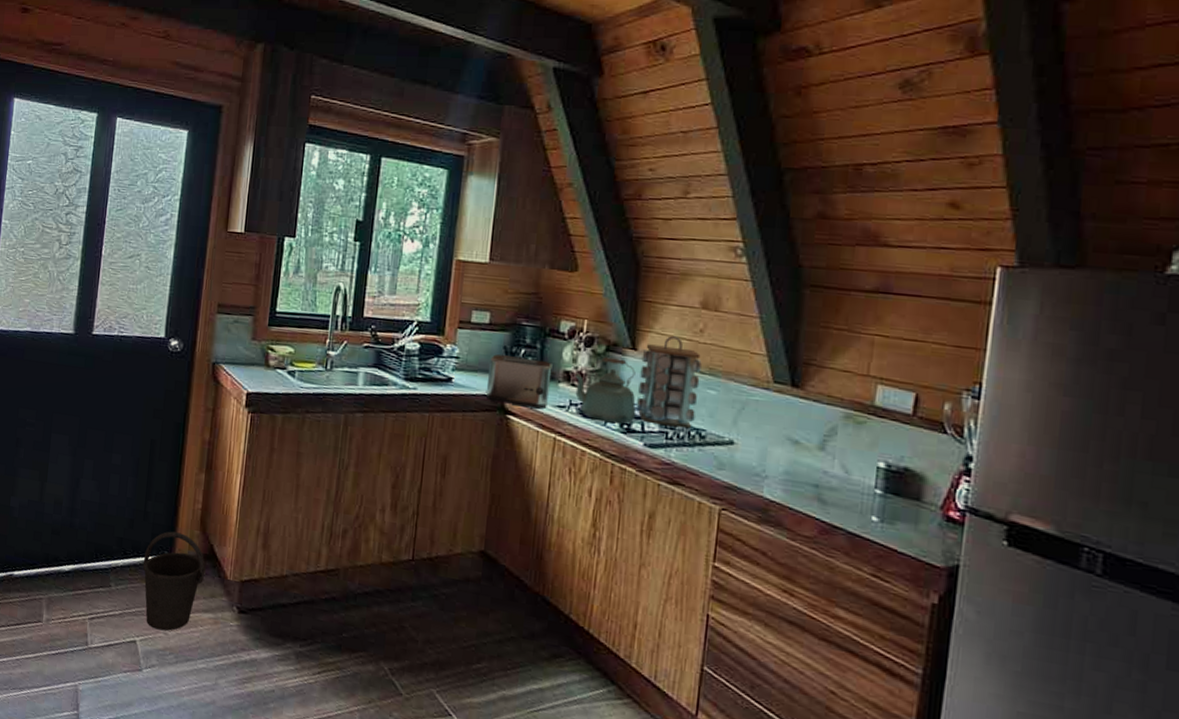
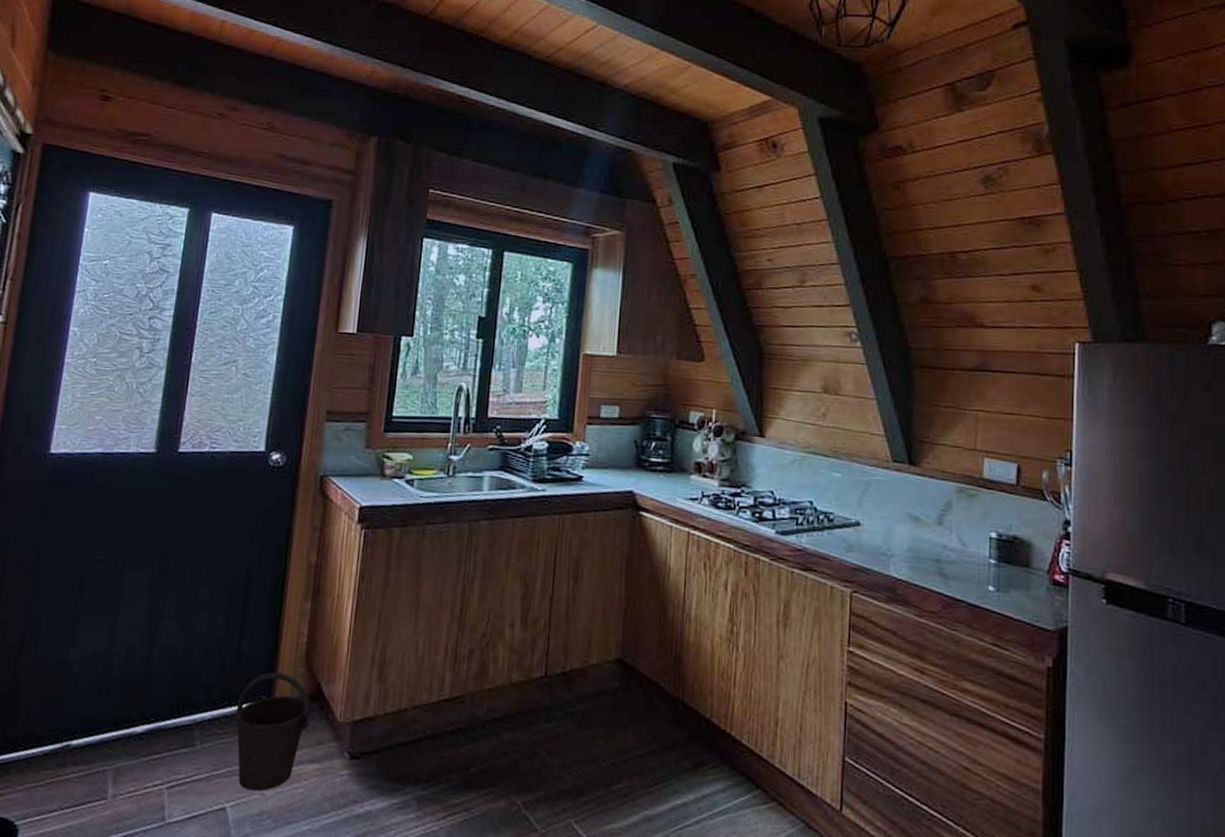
toaster: present [485,354,556,410] -> none [617,449,687,503]
kettle: present [574,357,636,425] -> none [705,446,767,513]
spice rack: present [635,336,702,429] -> none [766,421,826,514]

